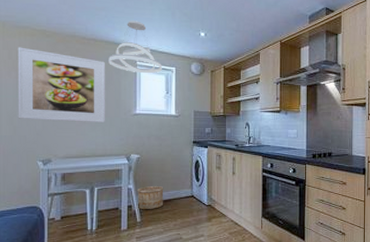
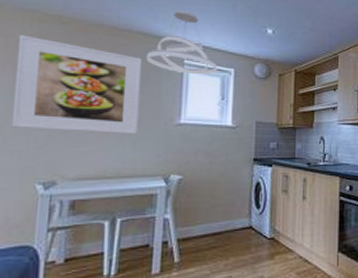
wooden bucket: present [137,185,164,210] -> none [176,214,213,247]

